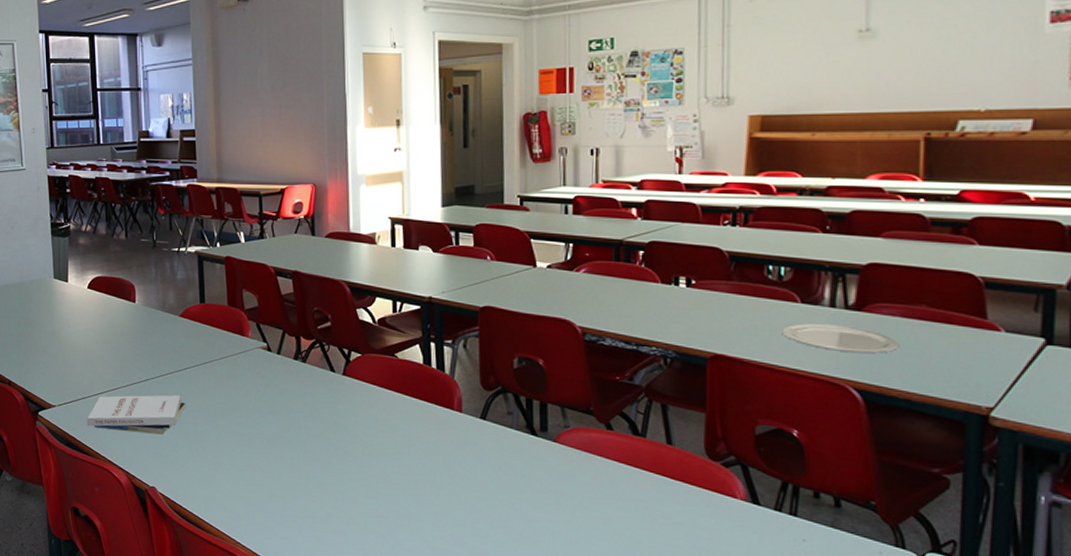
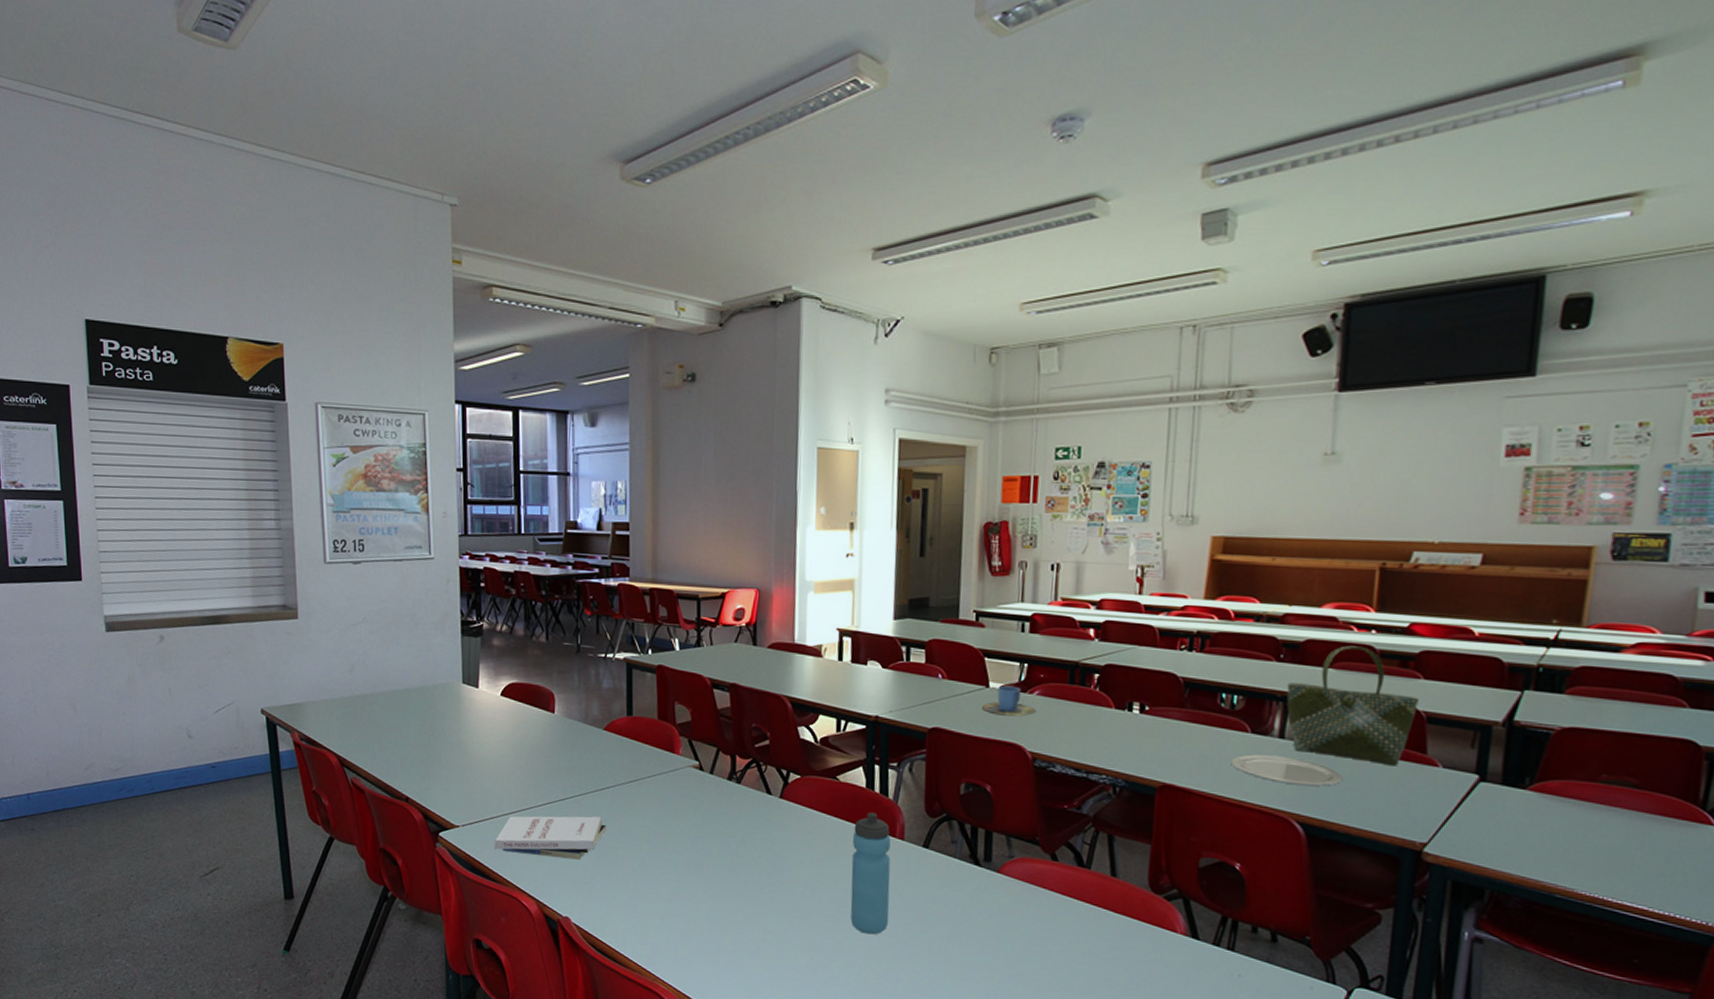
water bottle: none [412,387,451,502] -> present [850,812,891,935]
cup: none [531,265,584,294] -> present [982,685,1037,717]
shopping bag: none [835,215,975,332] -> present [1287,645,1419,766]

